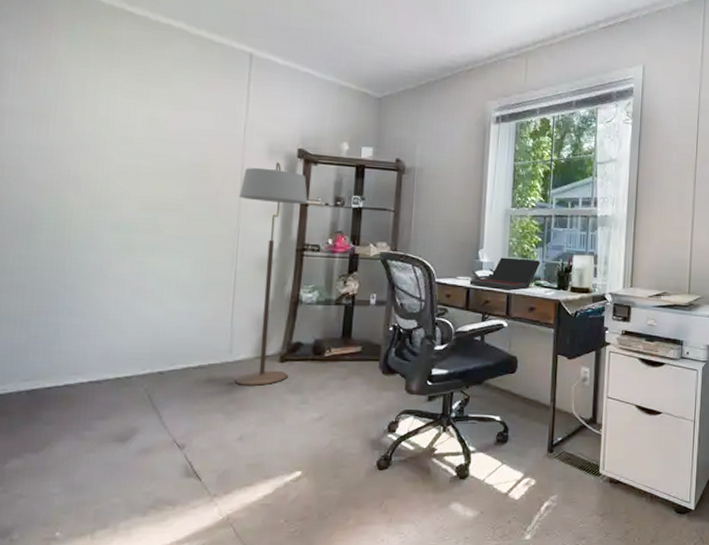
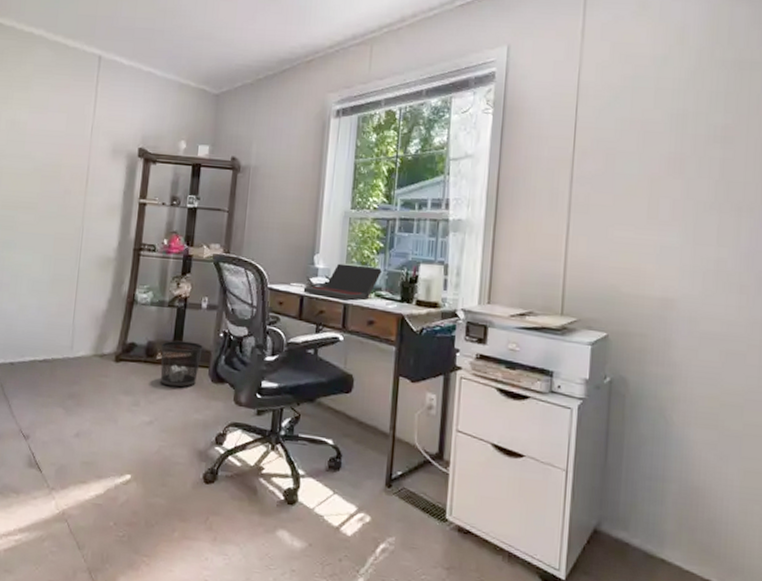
floor lamp: present [235,162,308,387] -> none [74,161,146,384]
waste bin: none [329,337,373,382] -> present [160,340,203,388]

